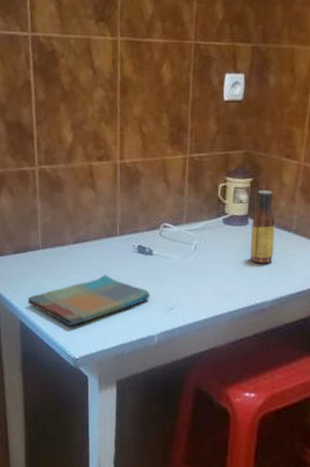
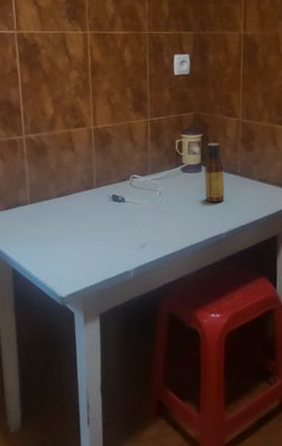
dish towel: present [27,274,150,327] -> none [18,221,125,269]

